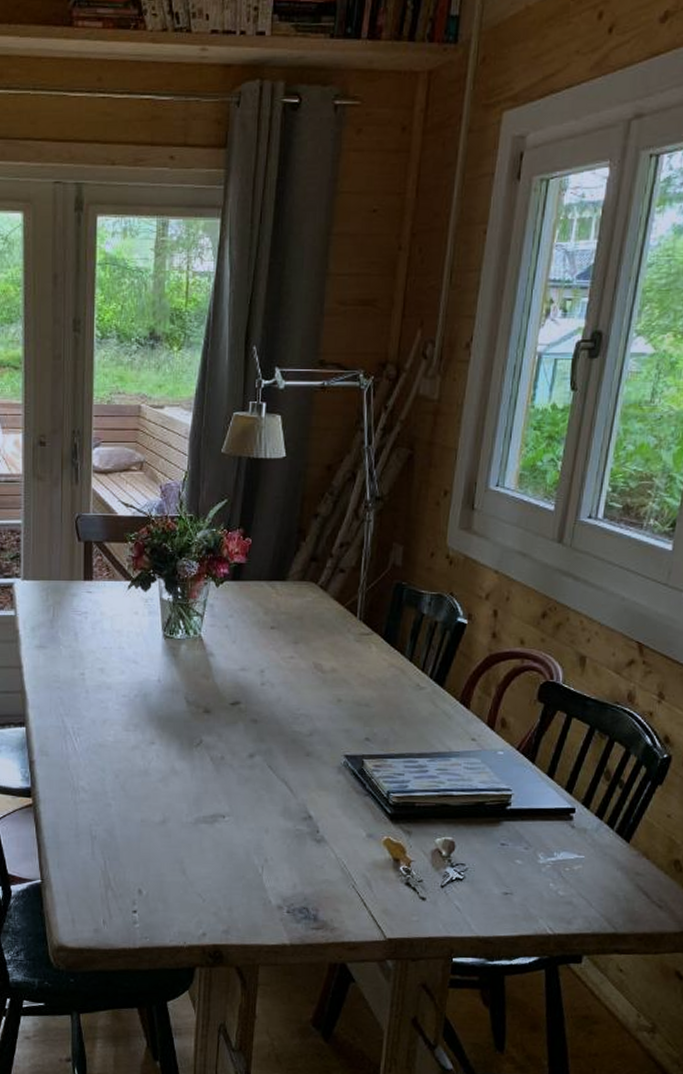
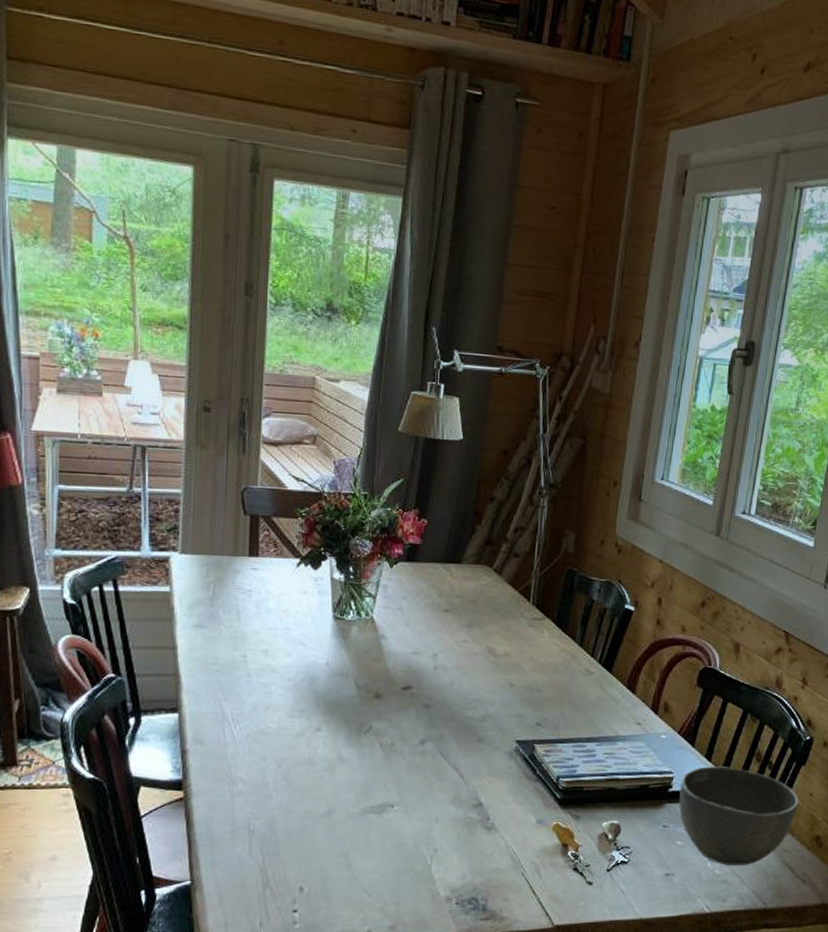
bowl: none [518,784,655,887] -> present [679,766,799,865]

